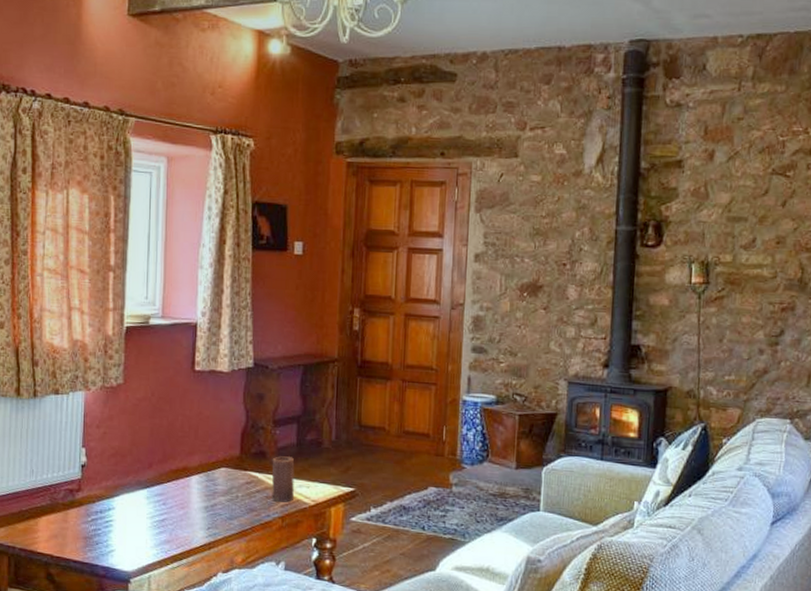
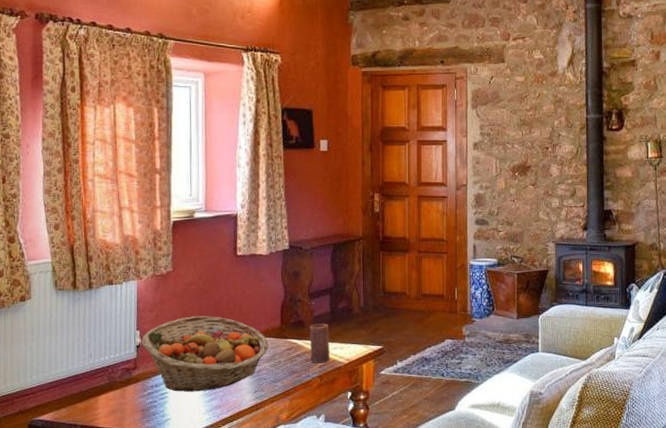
fruit basket: none [87,436,226,523] -> present [141,316,268,392]

